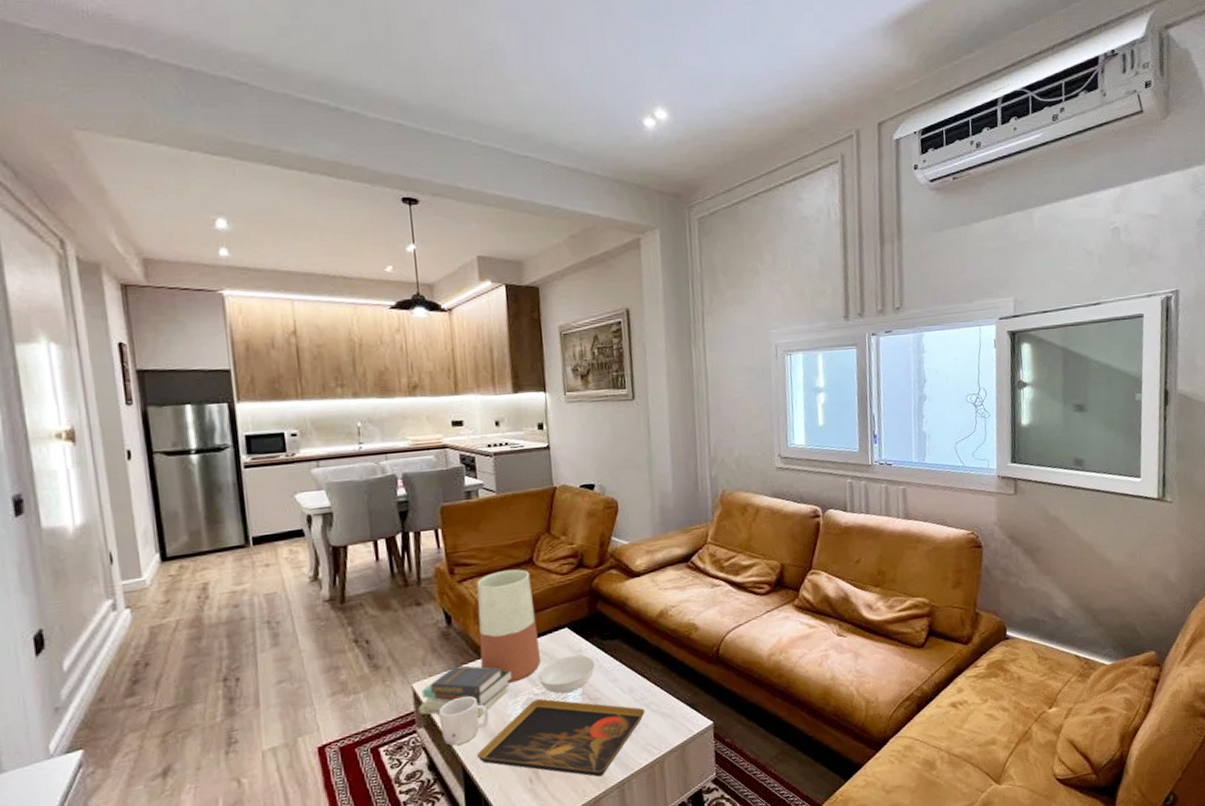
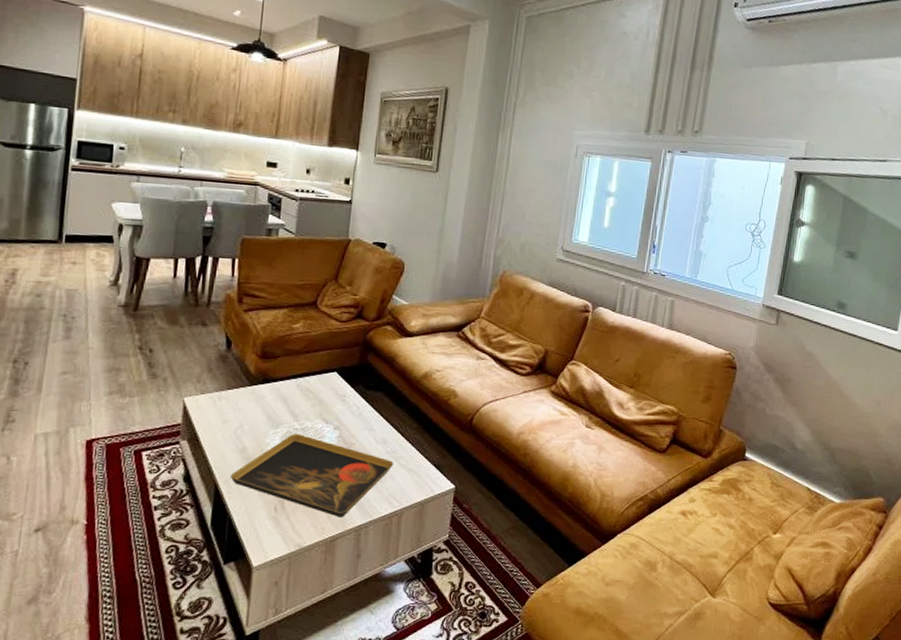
books: present [418,665,512,717] -> none [185,388,278,441]
mug: present [438,695,490,746] -> none [202,418,250,462]
vase: present [476,569,541,684] -> none [251,308,312,414]
bowl: present [537,654,595,694] -> none [300,398,356,433]

